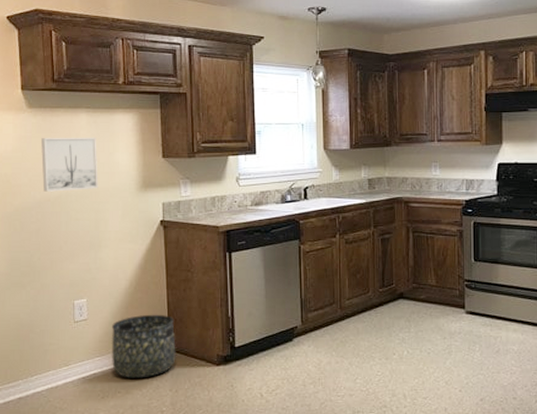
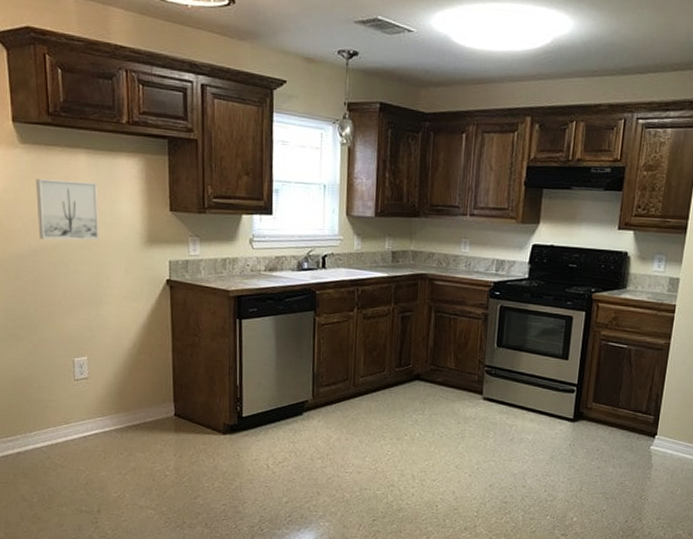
basket: present [112,314,176,378] -> none [114,377,181,442]

